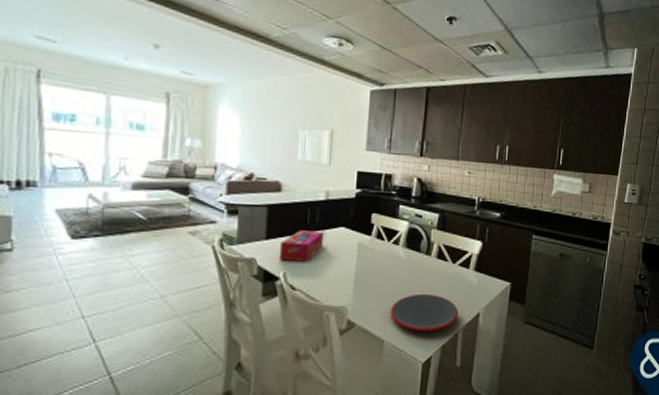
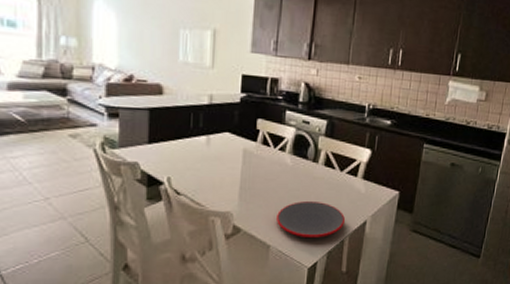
tissue box: present [280,230,324,262] -> none [163,135,209,167]

